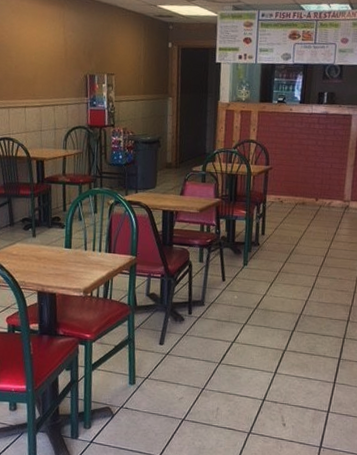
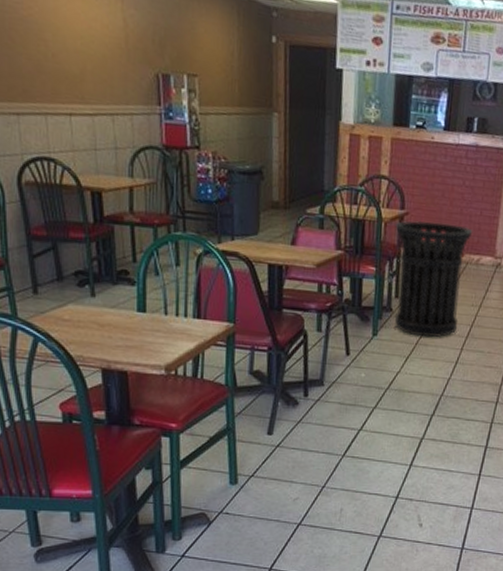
trash can: none [261,173,325,267] -> present [395,220,473,338]

